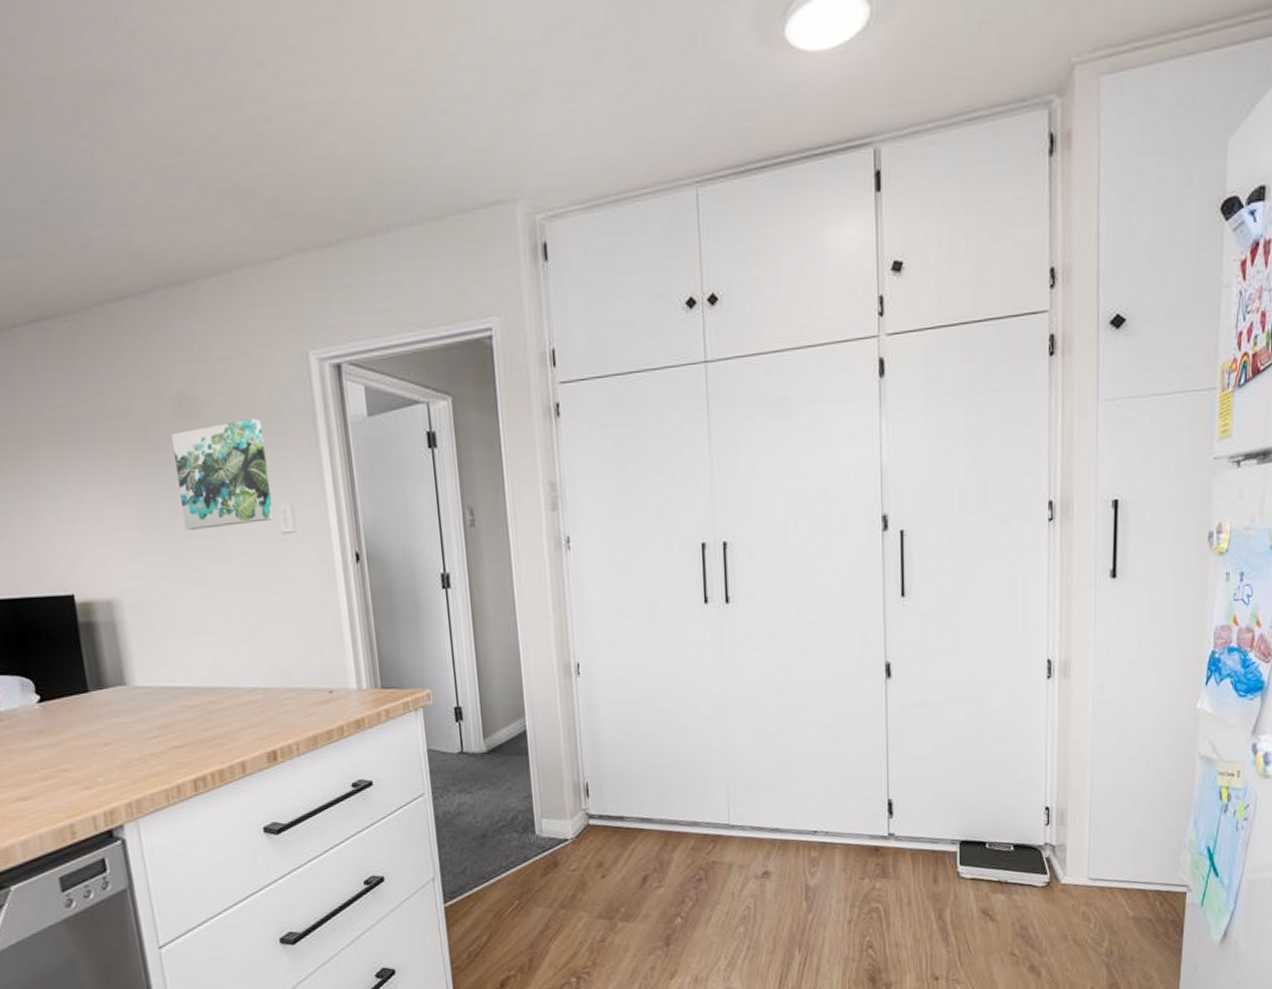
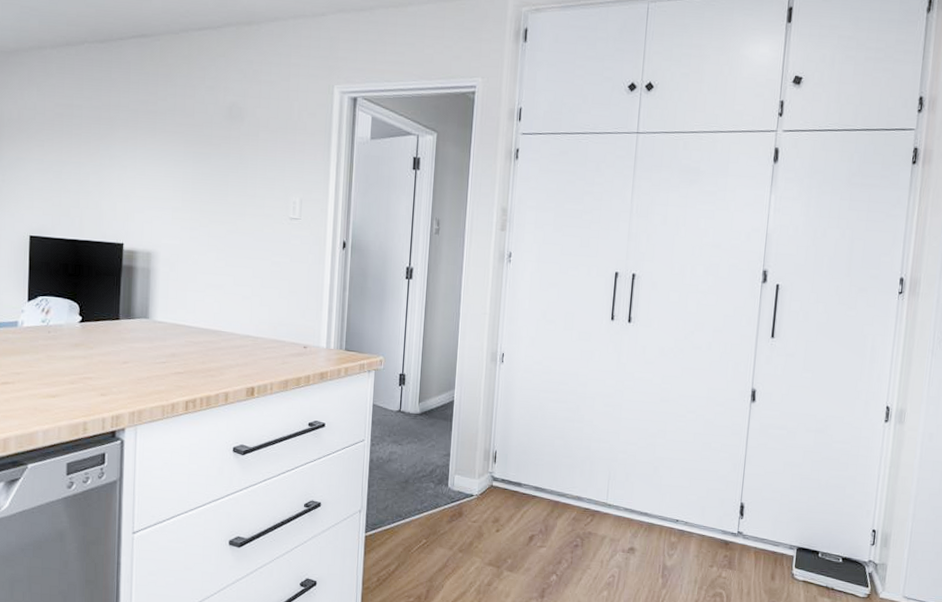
wall art: present [172,418,274,530] -> none [217,129,290,208]

